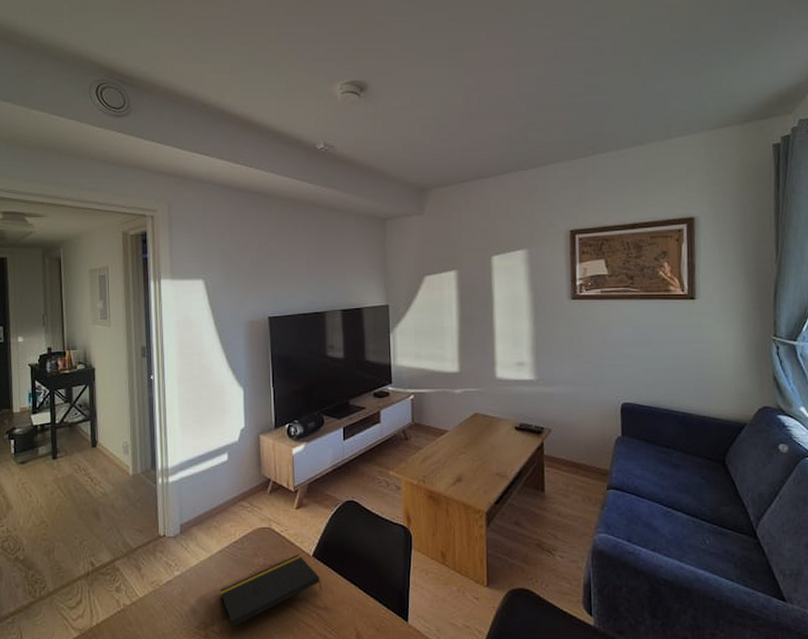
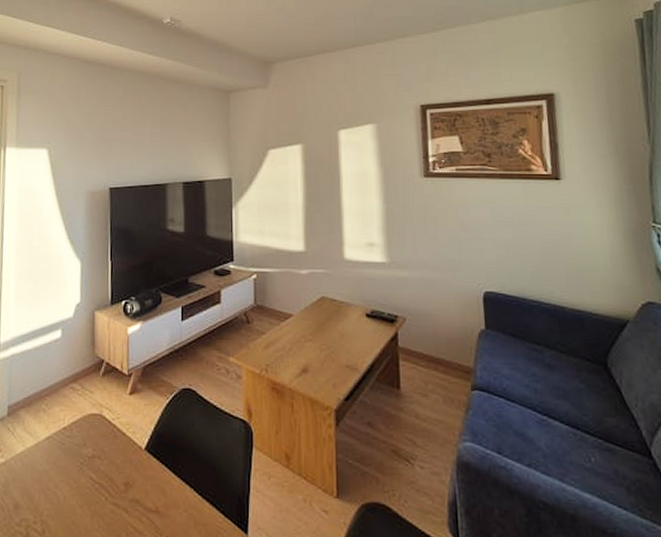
notepad: present [220,554,323,628] -> none [45,446,154,528]

